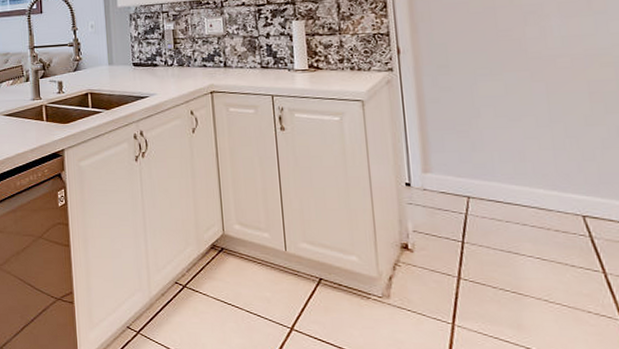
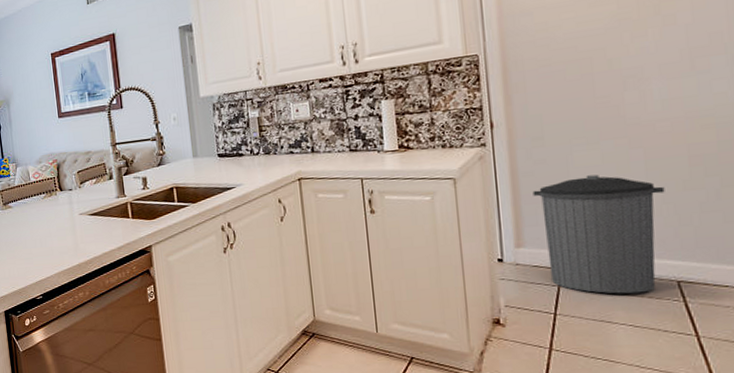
trash can: none [439,105,567,226] -> present [532,174,665,294]

